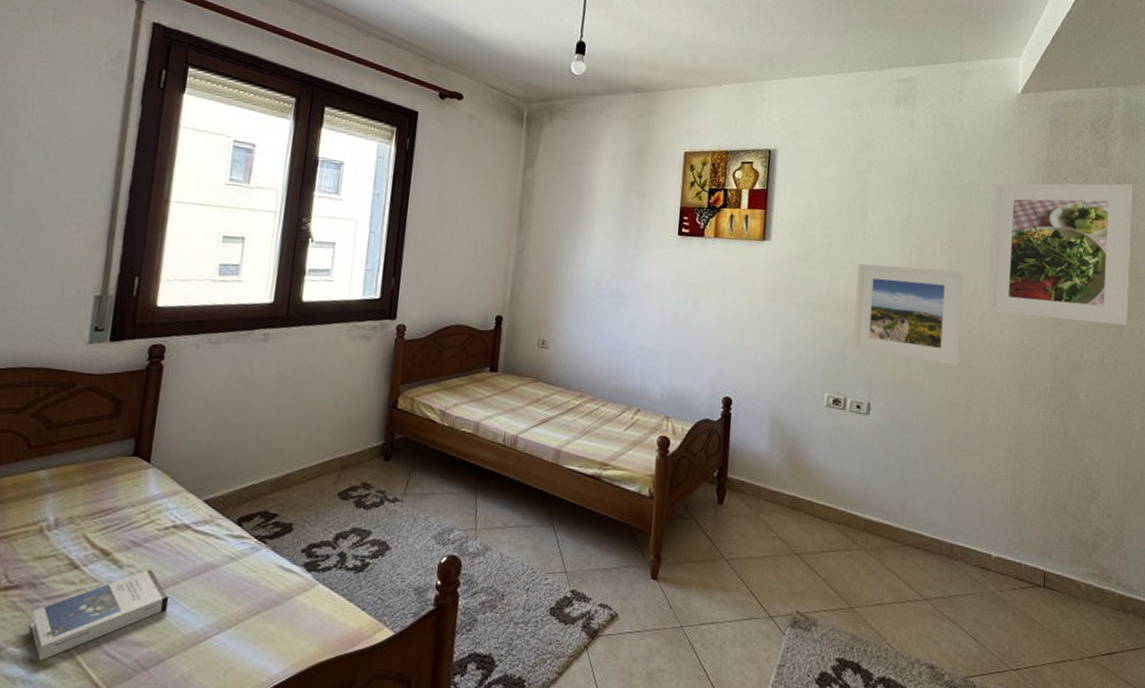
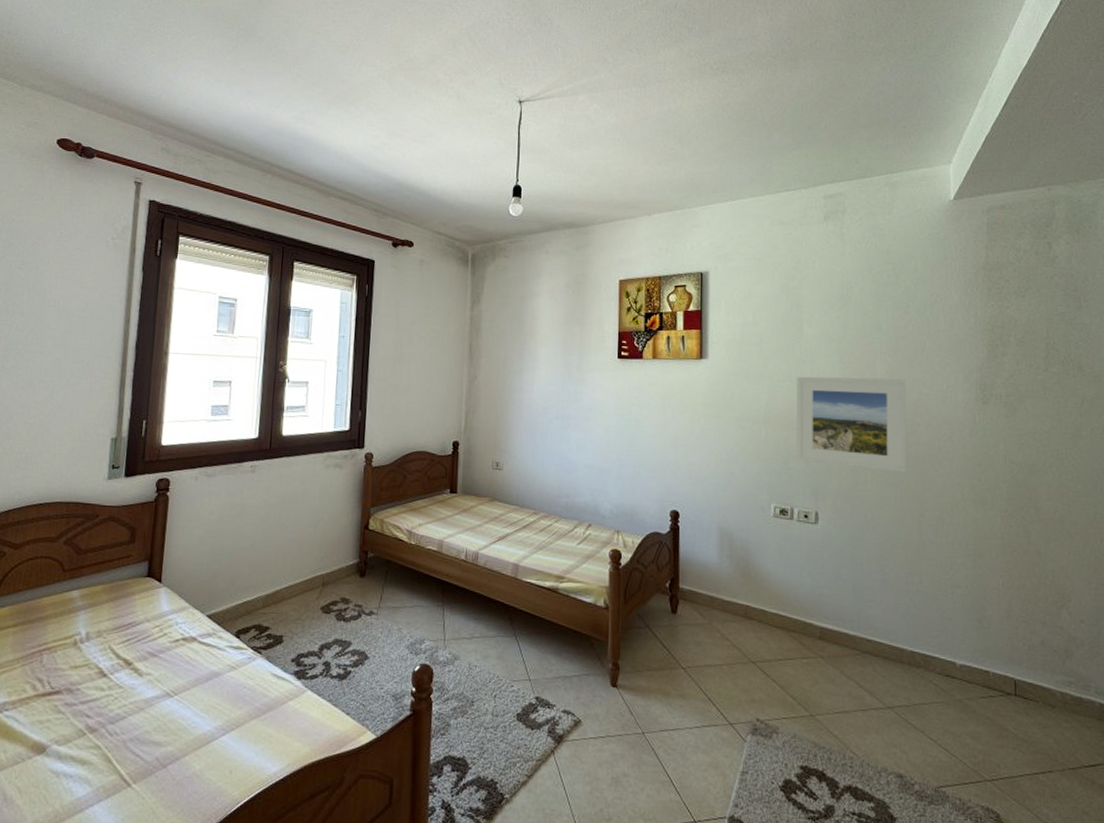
hardback book: present [29,569,170,661] -> none [69,677,182,758]
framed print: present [987,183,1133,326] -> none [932,281,1087,426]

